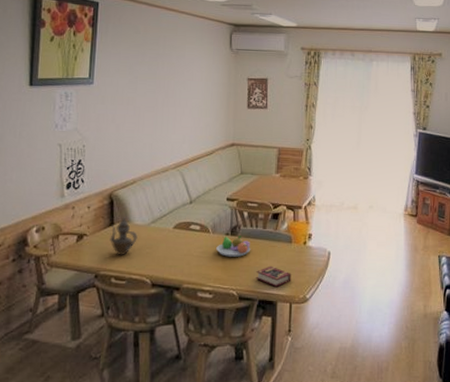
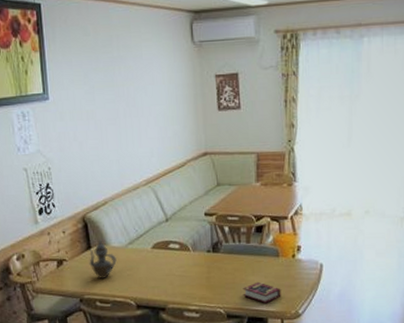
fruit bowl: present [216,235,251,257] -> none [198,252,235,275]

